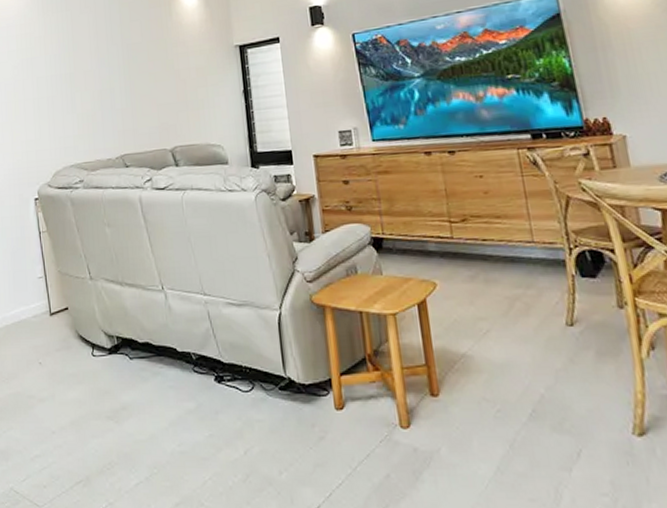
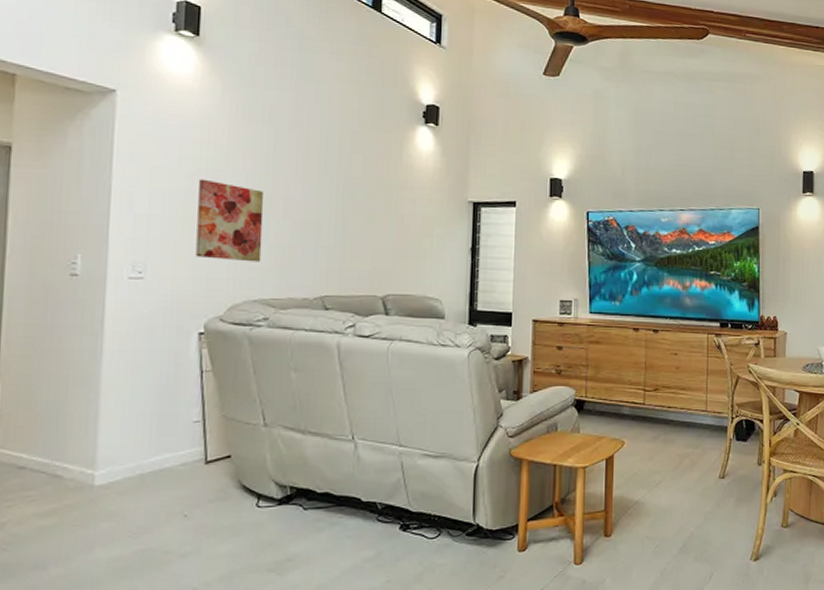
wall art: none [22,67,73,134] -> present [195,179,264,262]

